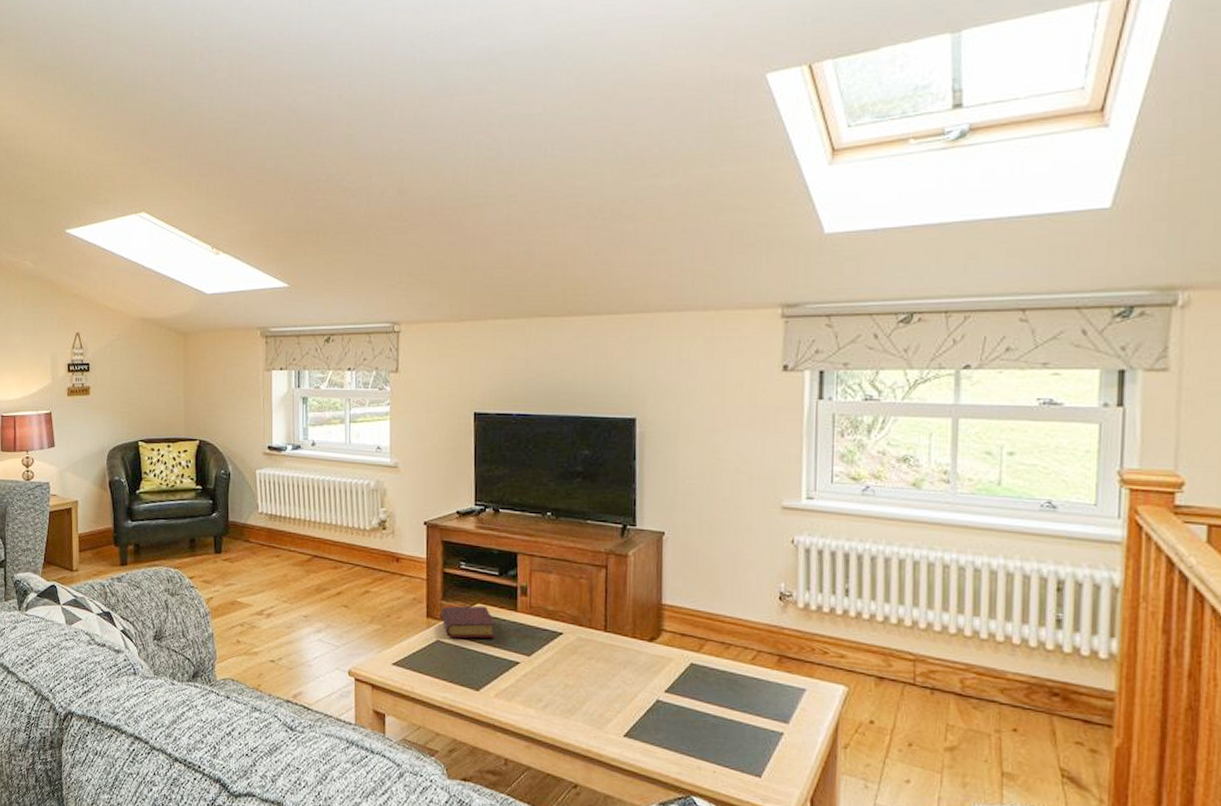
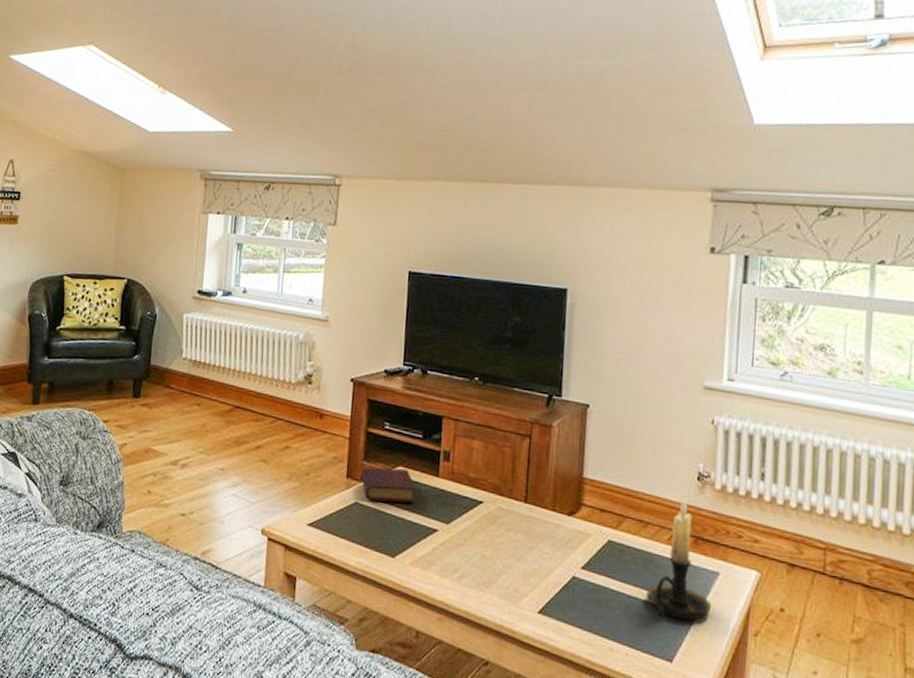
candle holder: none [732,618,799,737] -> present [646,497,712,620]

